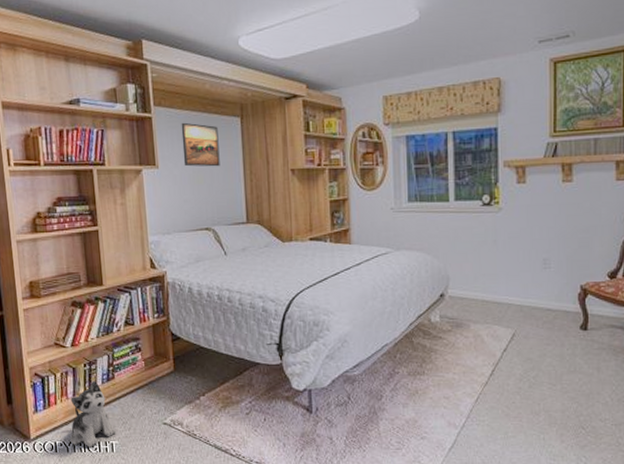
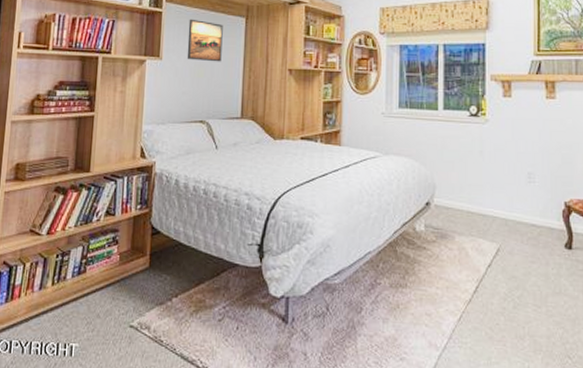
plush toy: present [69,380,116,447] -> none [27,273,78,349]

